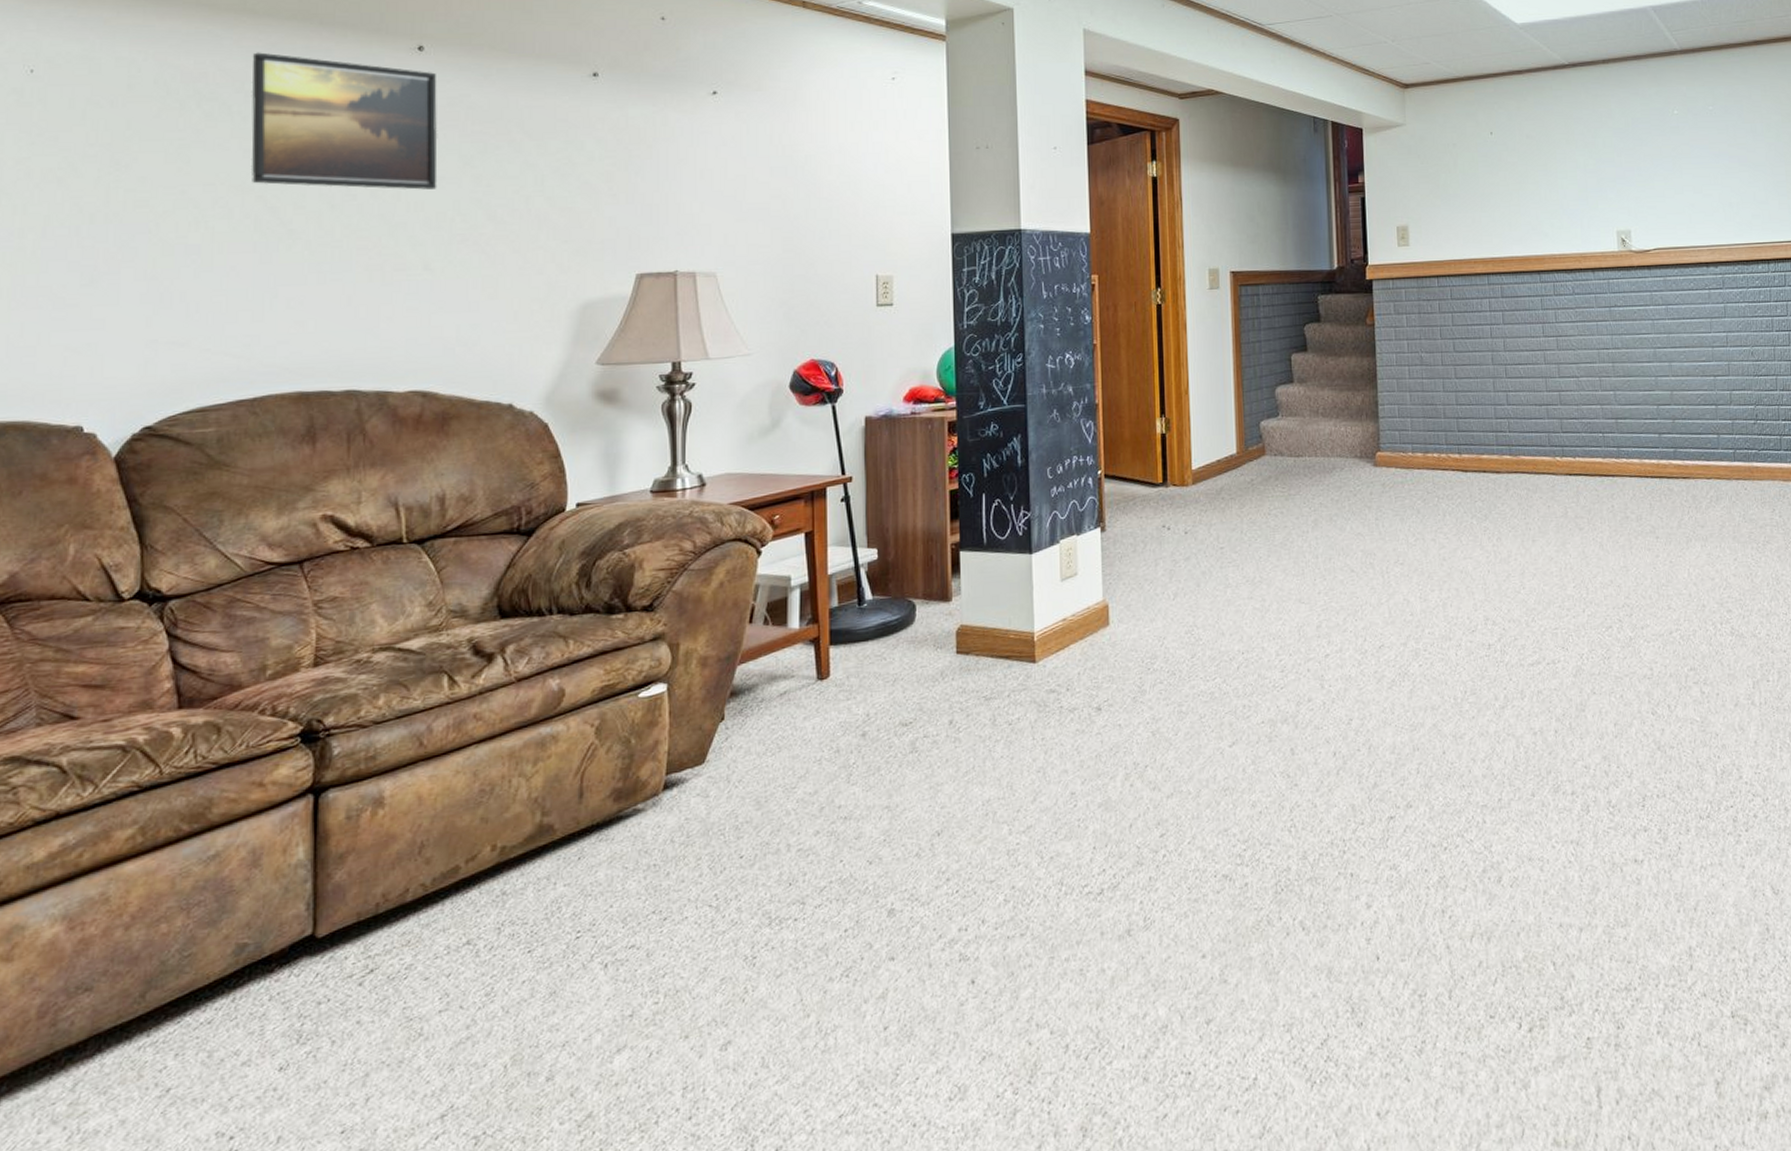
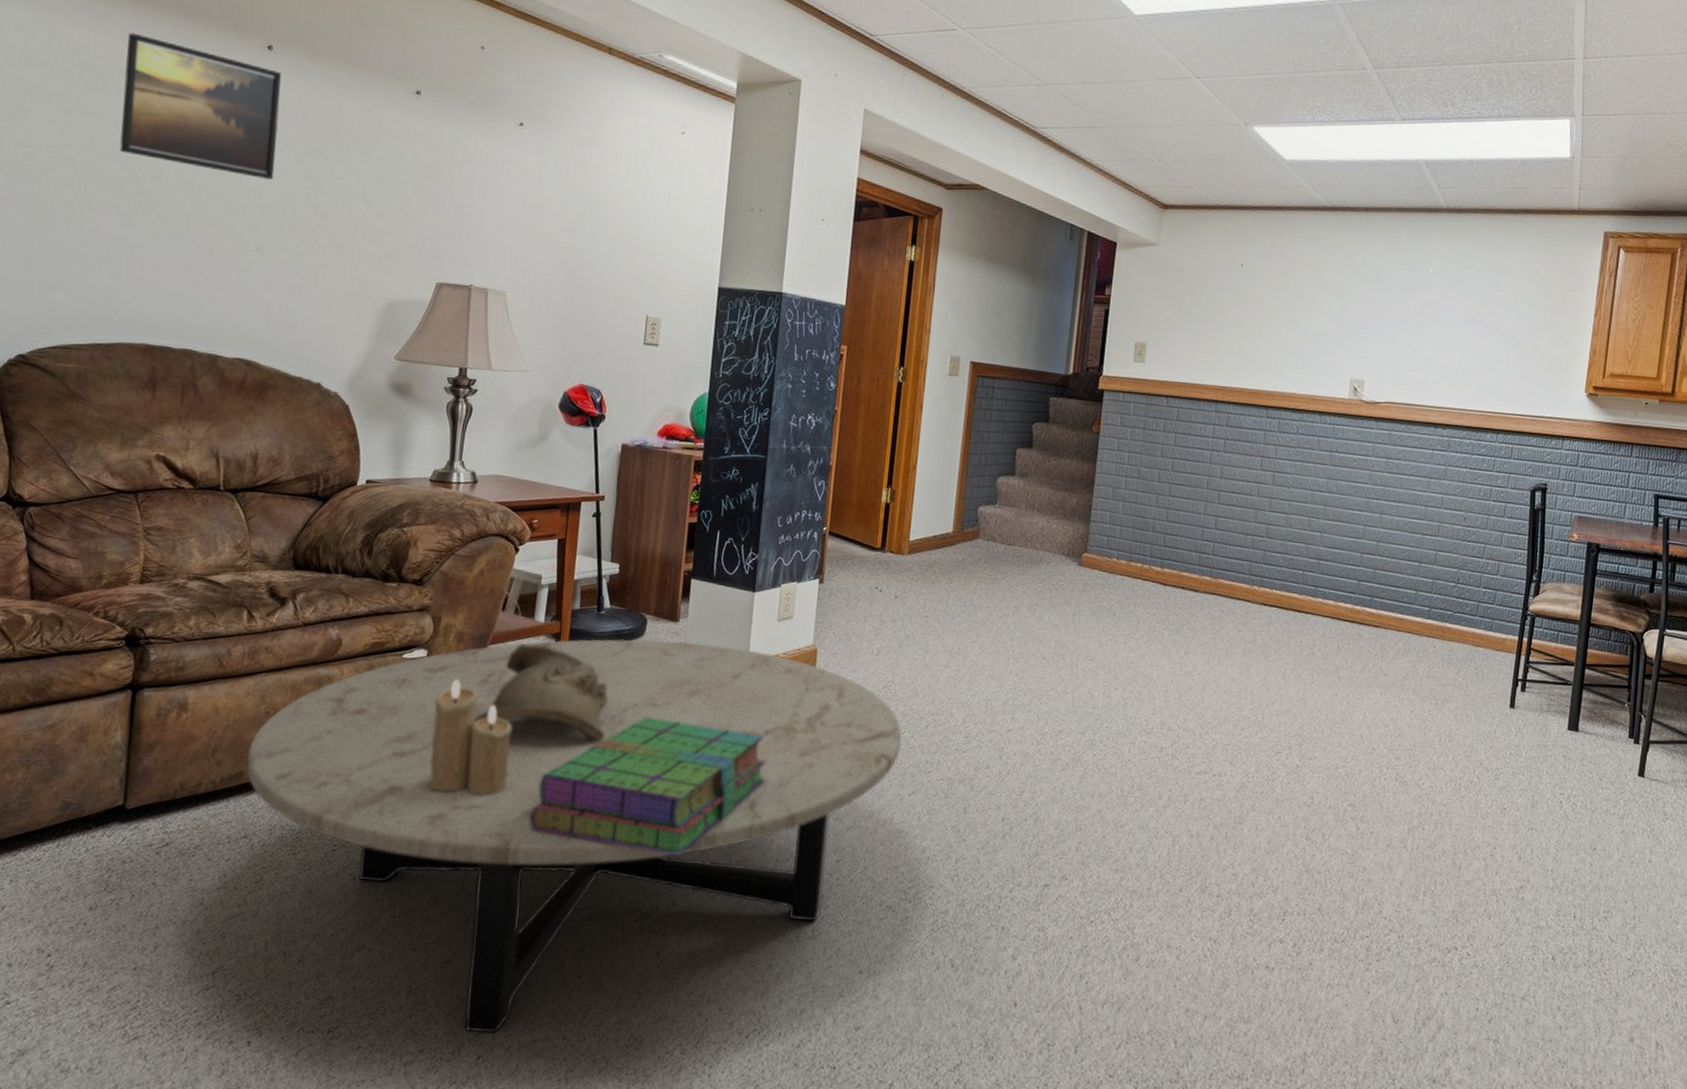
coffee table: none [462,618,1214,1122] -> present [246,638,902,1033]
candle: none [682,711,777,844] -> present [429,679,512,795]
decorative bowl: none [729,652,884,757] -> present [473,643,608,741]
stack of books: none [806,710,1069,868] -> present [529,717,767,856]

